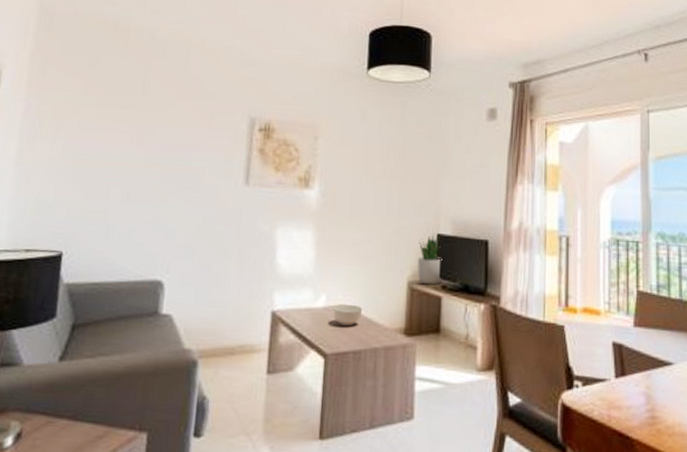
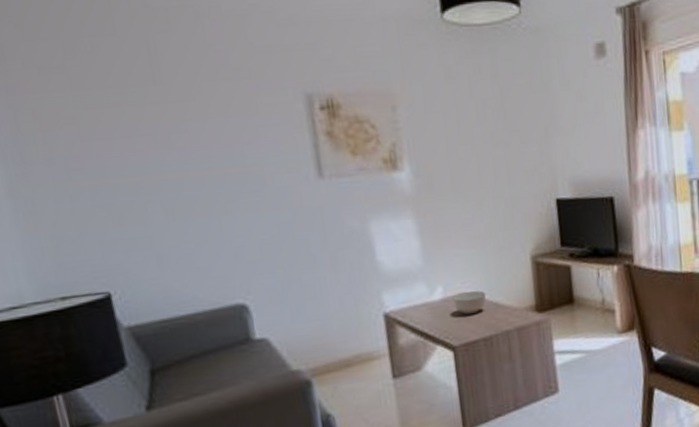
planter: present [418,234,442,285] -> none [537,200,568,257]

